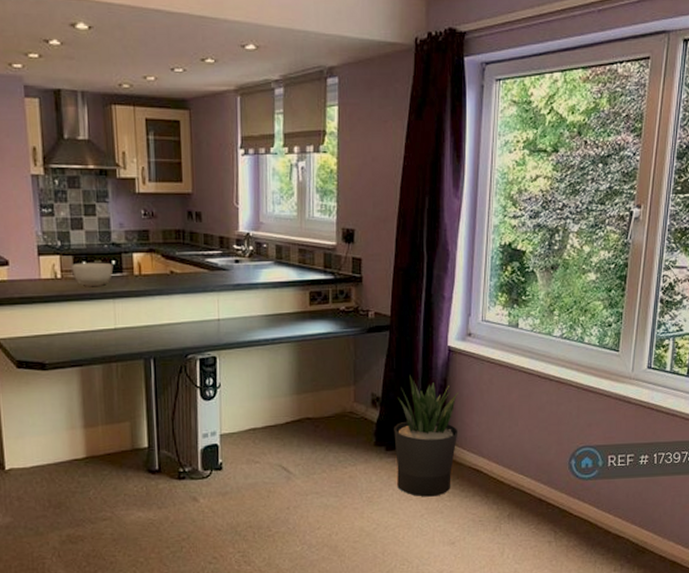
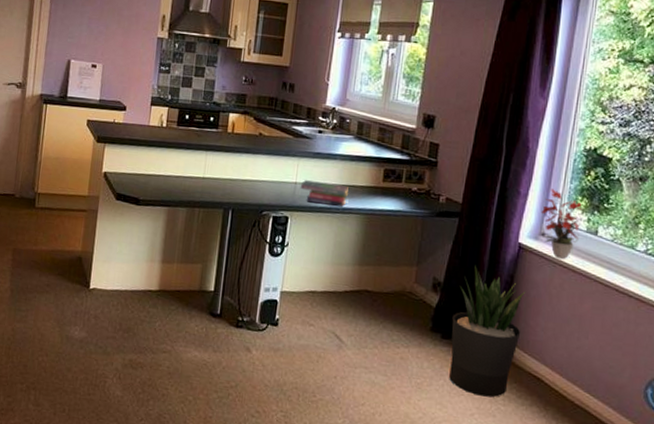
bowl: present [72,262,114,287] -> none [176,115,211,139]
books: none [224,314,275,339] -> present [300,179,349,208]
potted flower: none [467,289,503,356] -> present [542,189,583,260]

